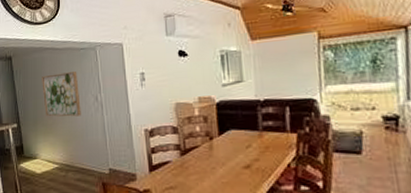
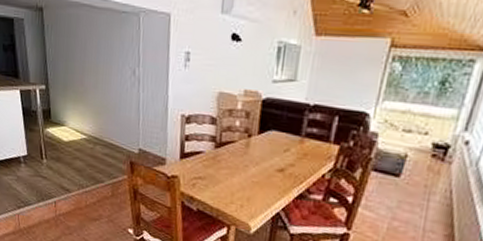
wall art: present [42,72,81,117] -> none [75,36,116,89]

